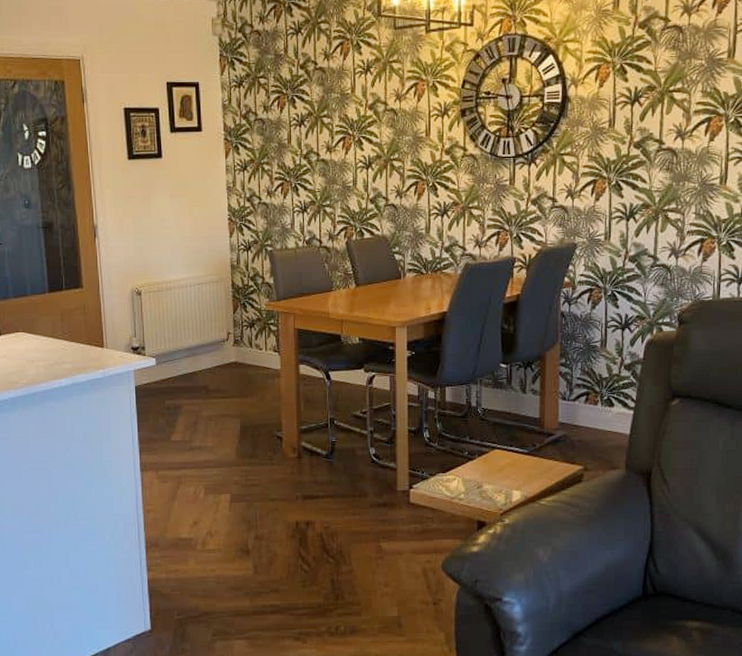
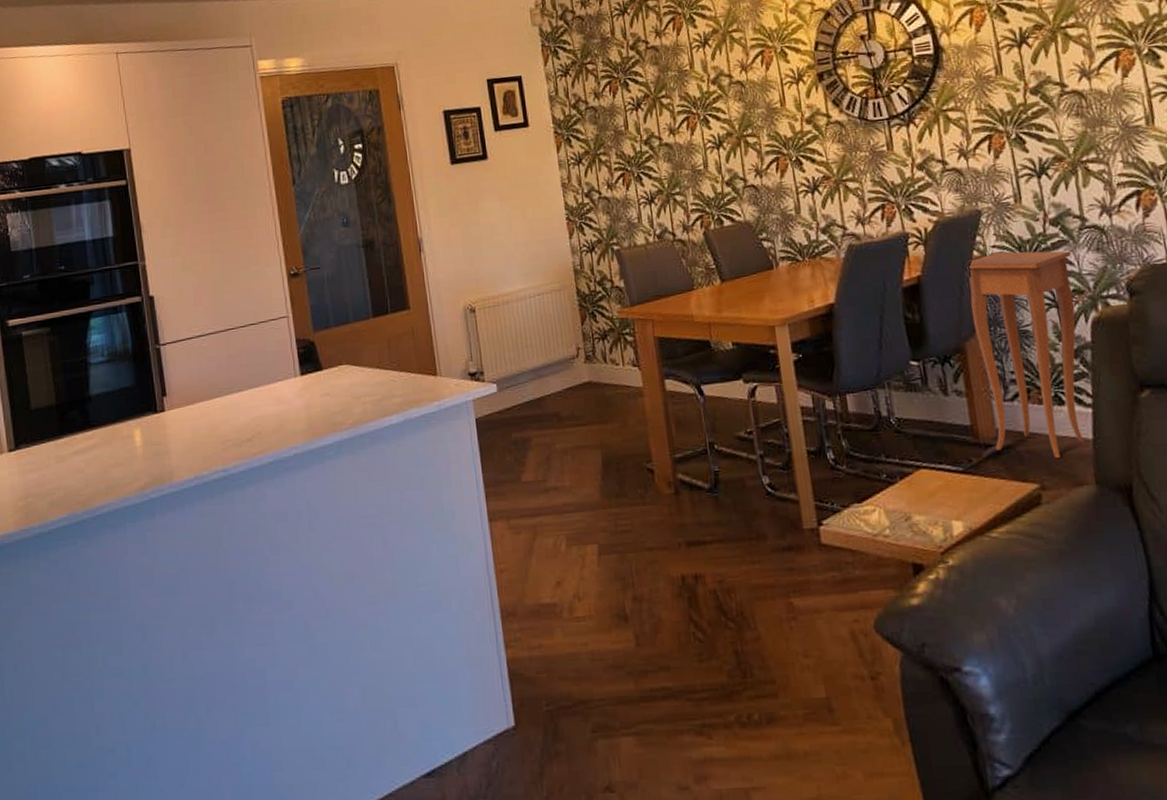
side table: none [555,280,641,448] -> present [967,251,1086,459]

